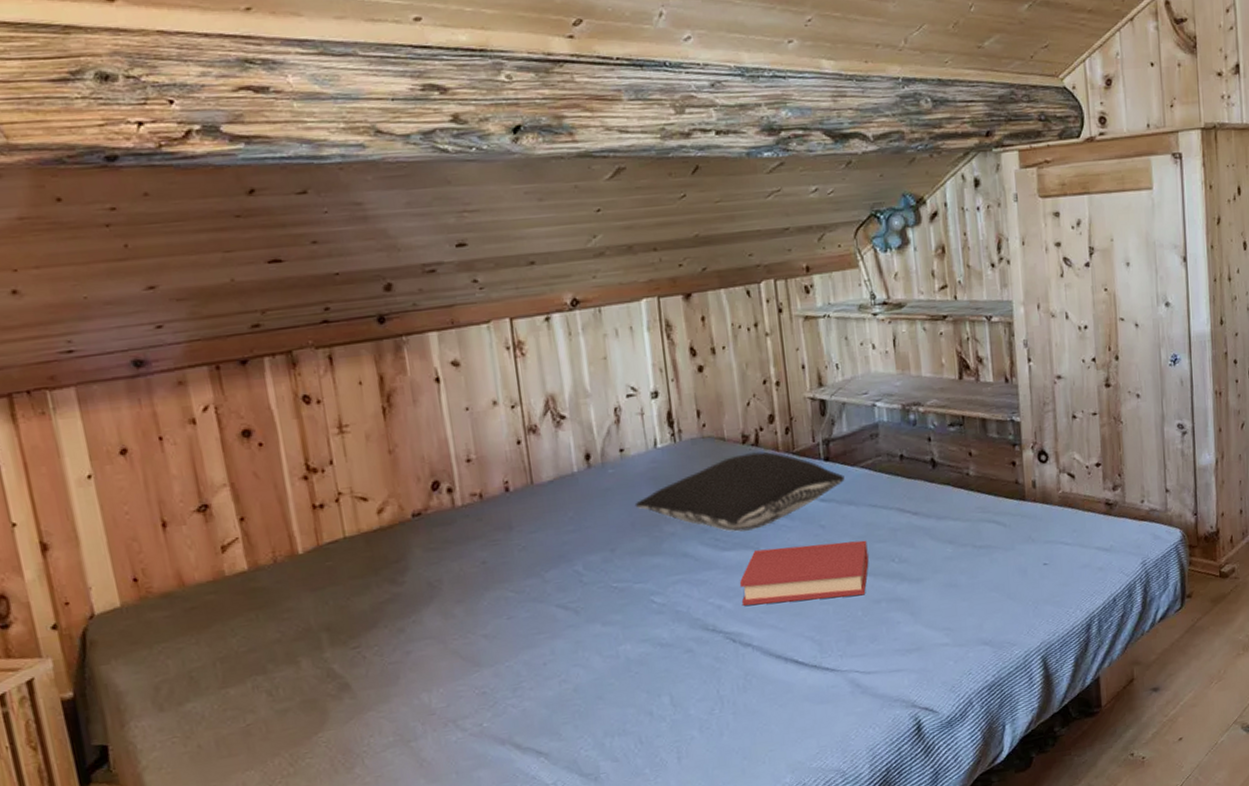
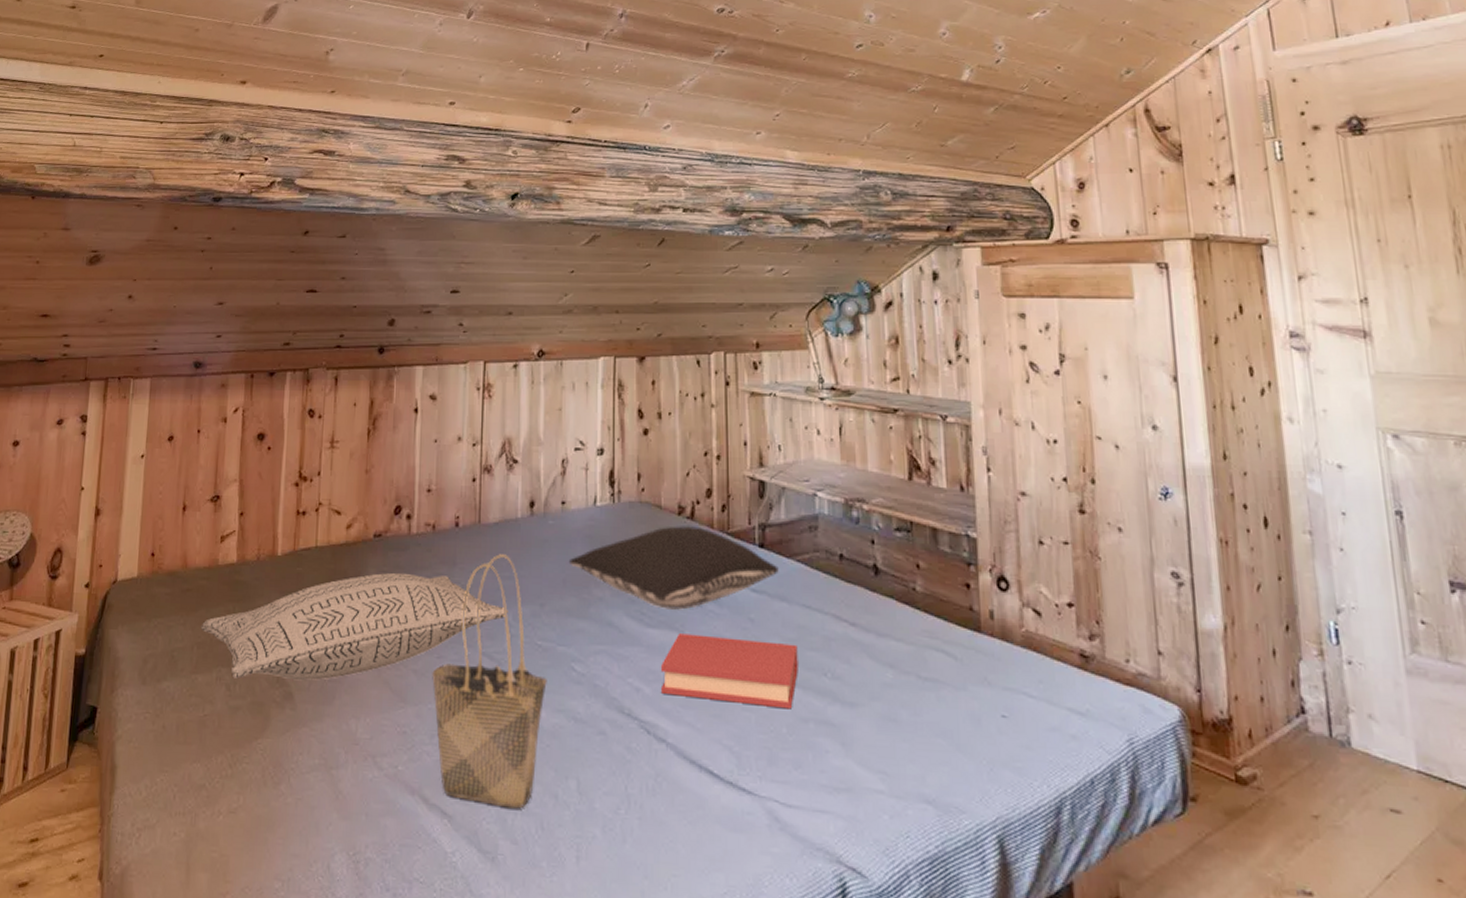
pillow: none [219,541,578,683] -> present [200,572,508,680]
tote bag: none [504,509,628,737] -> present [432,554,547,809]

